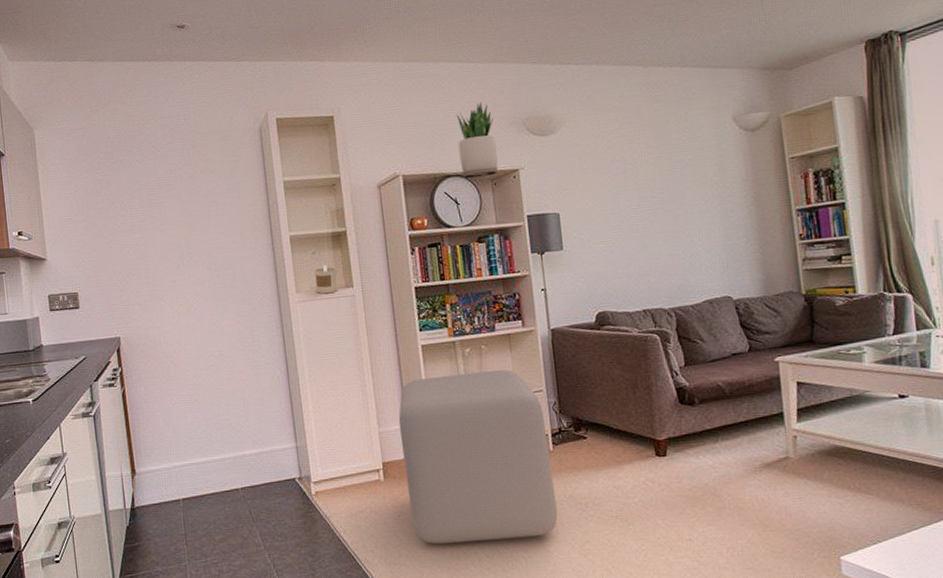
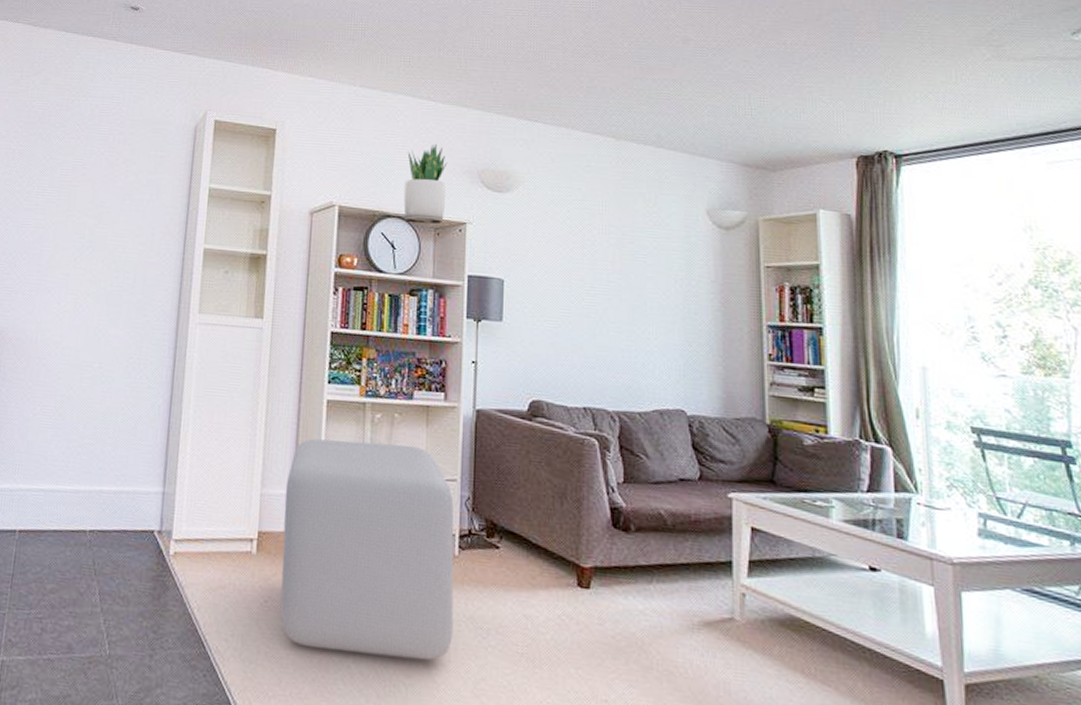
candle: present [314,264,337,294] -> none [220,287,248,321]

